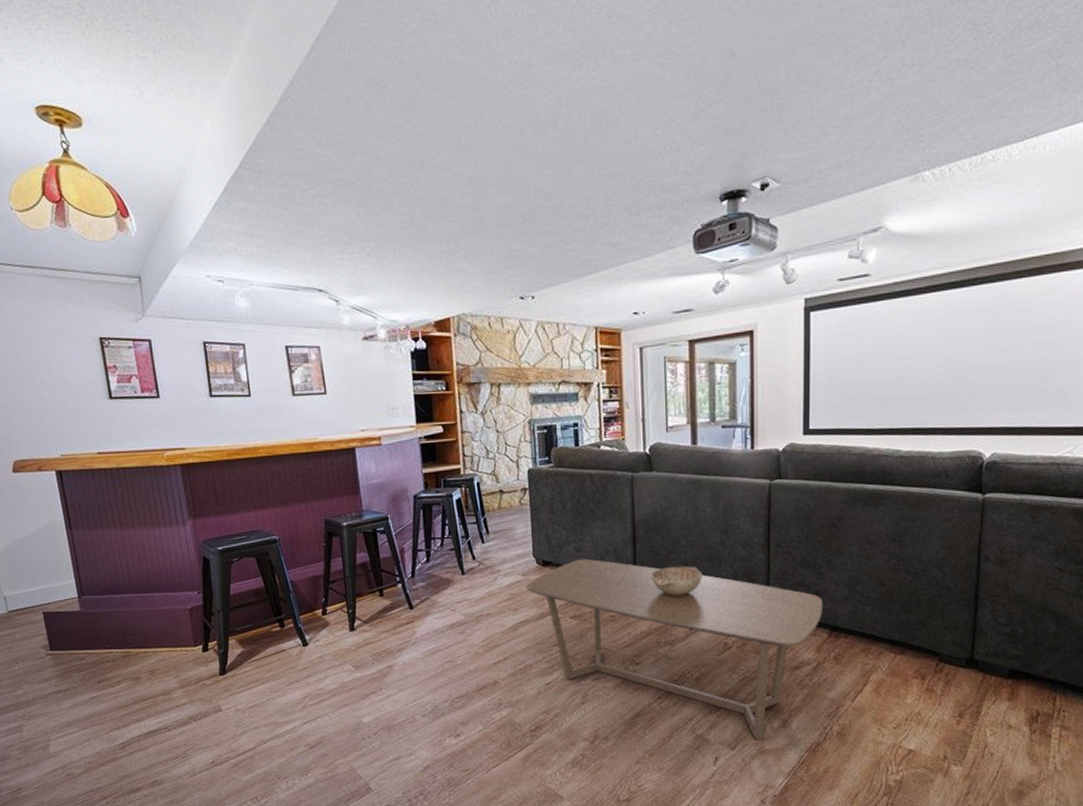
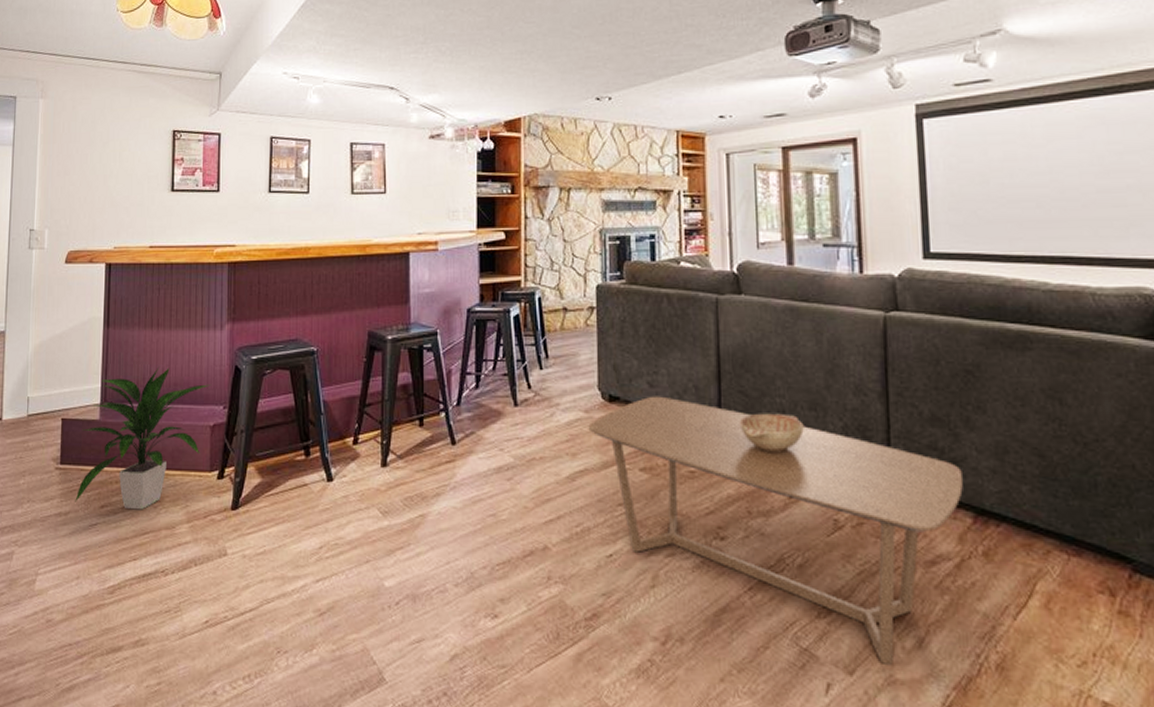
indoor plant: none [65,561,183,683] -> present [75,366,211,510]

